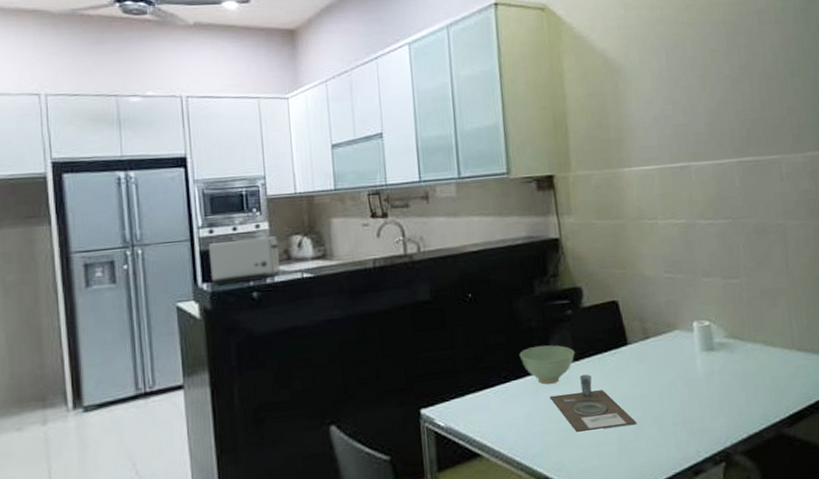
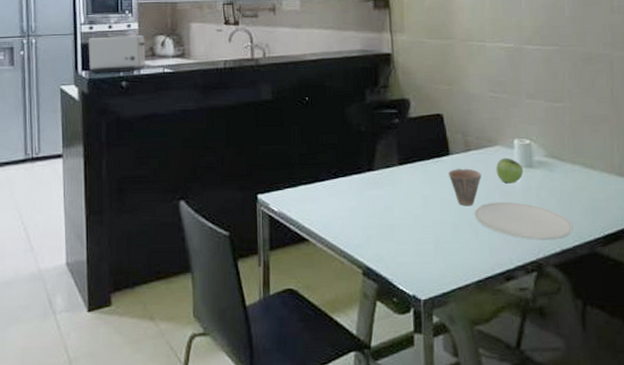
bowl: present [519,345,575,384] -> none [348,149,399,184]
place setting: present [550,374,637,432] -> none [374,179,454,229]
cup: none [628,357,662,399] -> present [449,168,481,206]
plate: none [657,389,759,428] -> present [474,201,574,240]
fruit: none [676,342,705,370] -> present [496,158,524,184]

